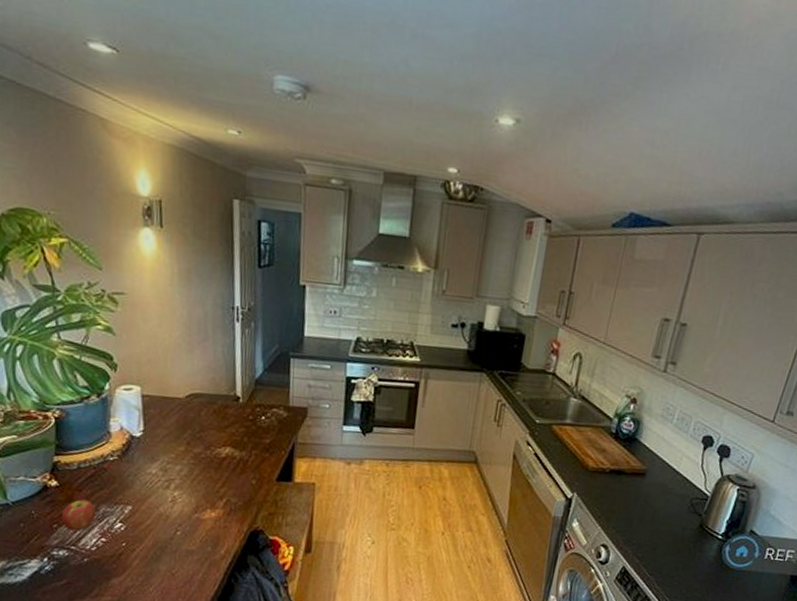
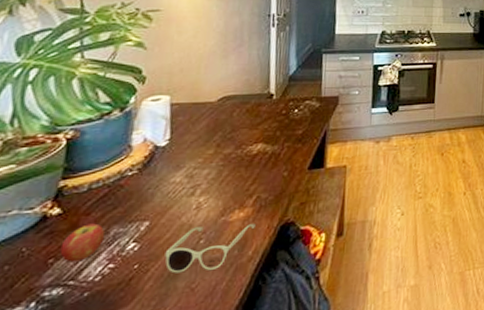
spectacles: none [147,519,227,561] -> present [164,223,256,273]

